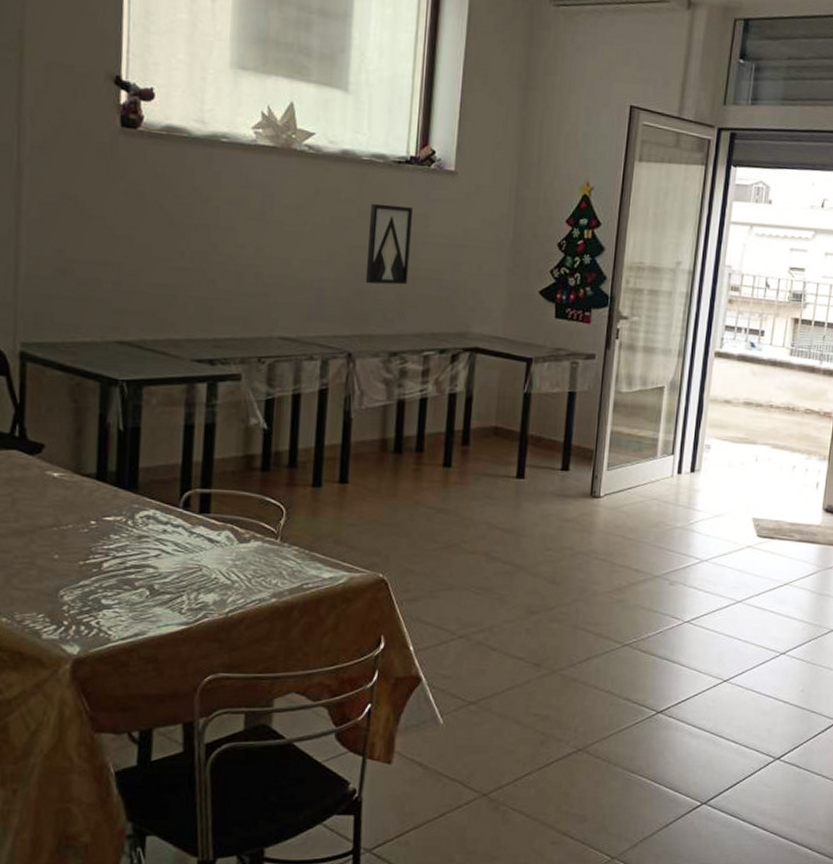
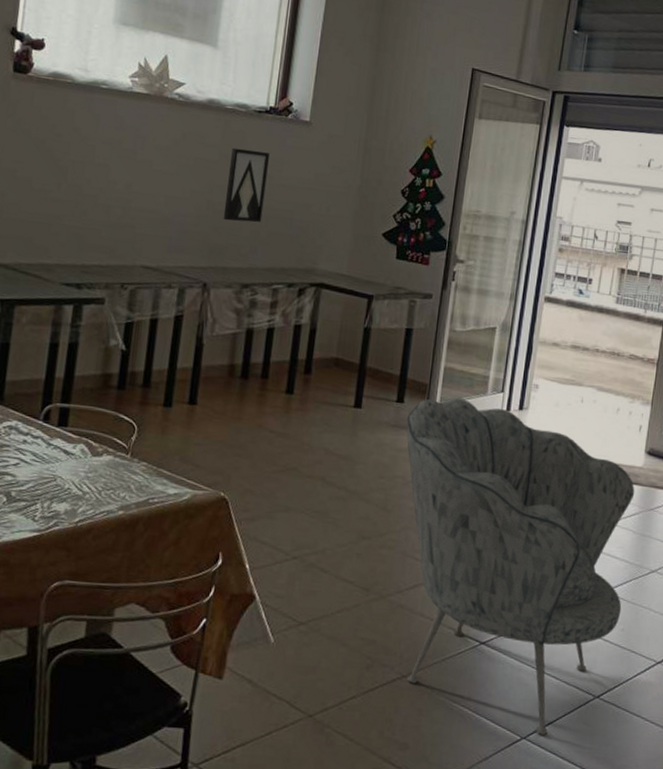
armchair: none [573,462,813,799] -> present [406,397,635,735]

